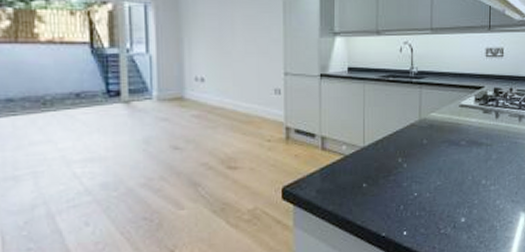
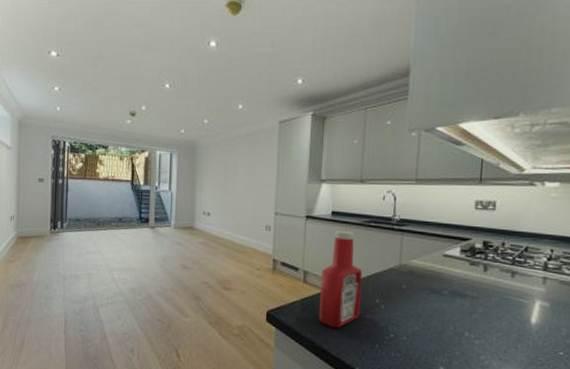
ketchup bottle: none [341,87,384,195] -> present [319,230,363,328]

